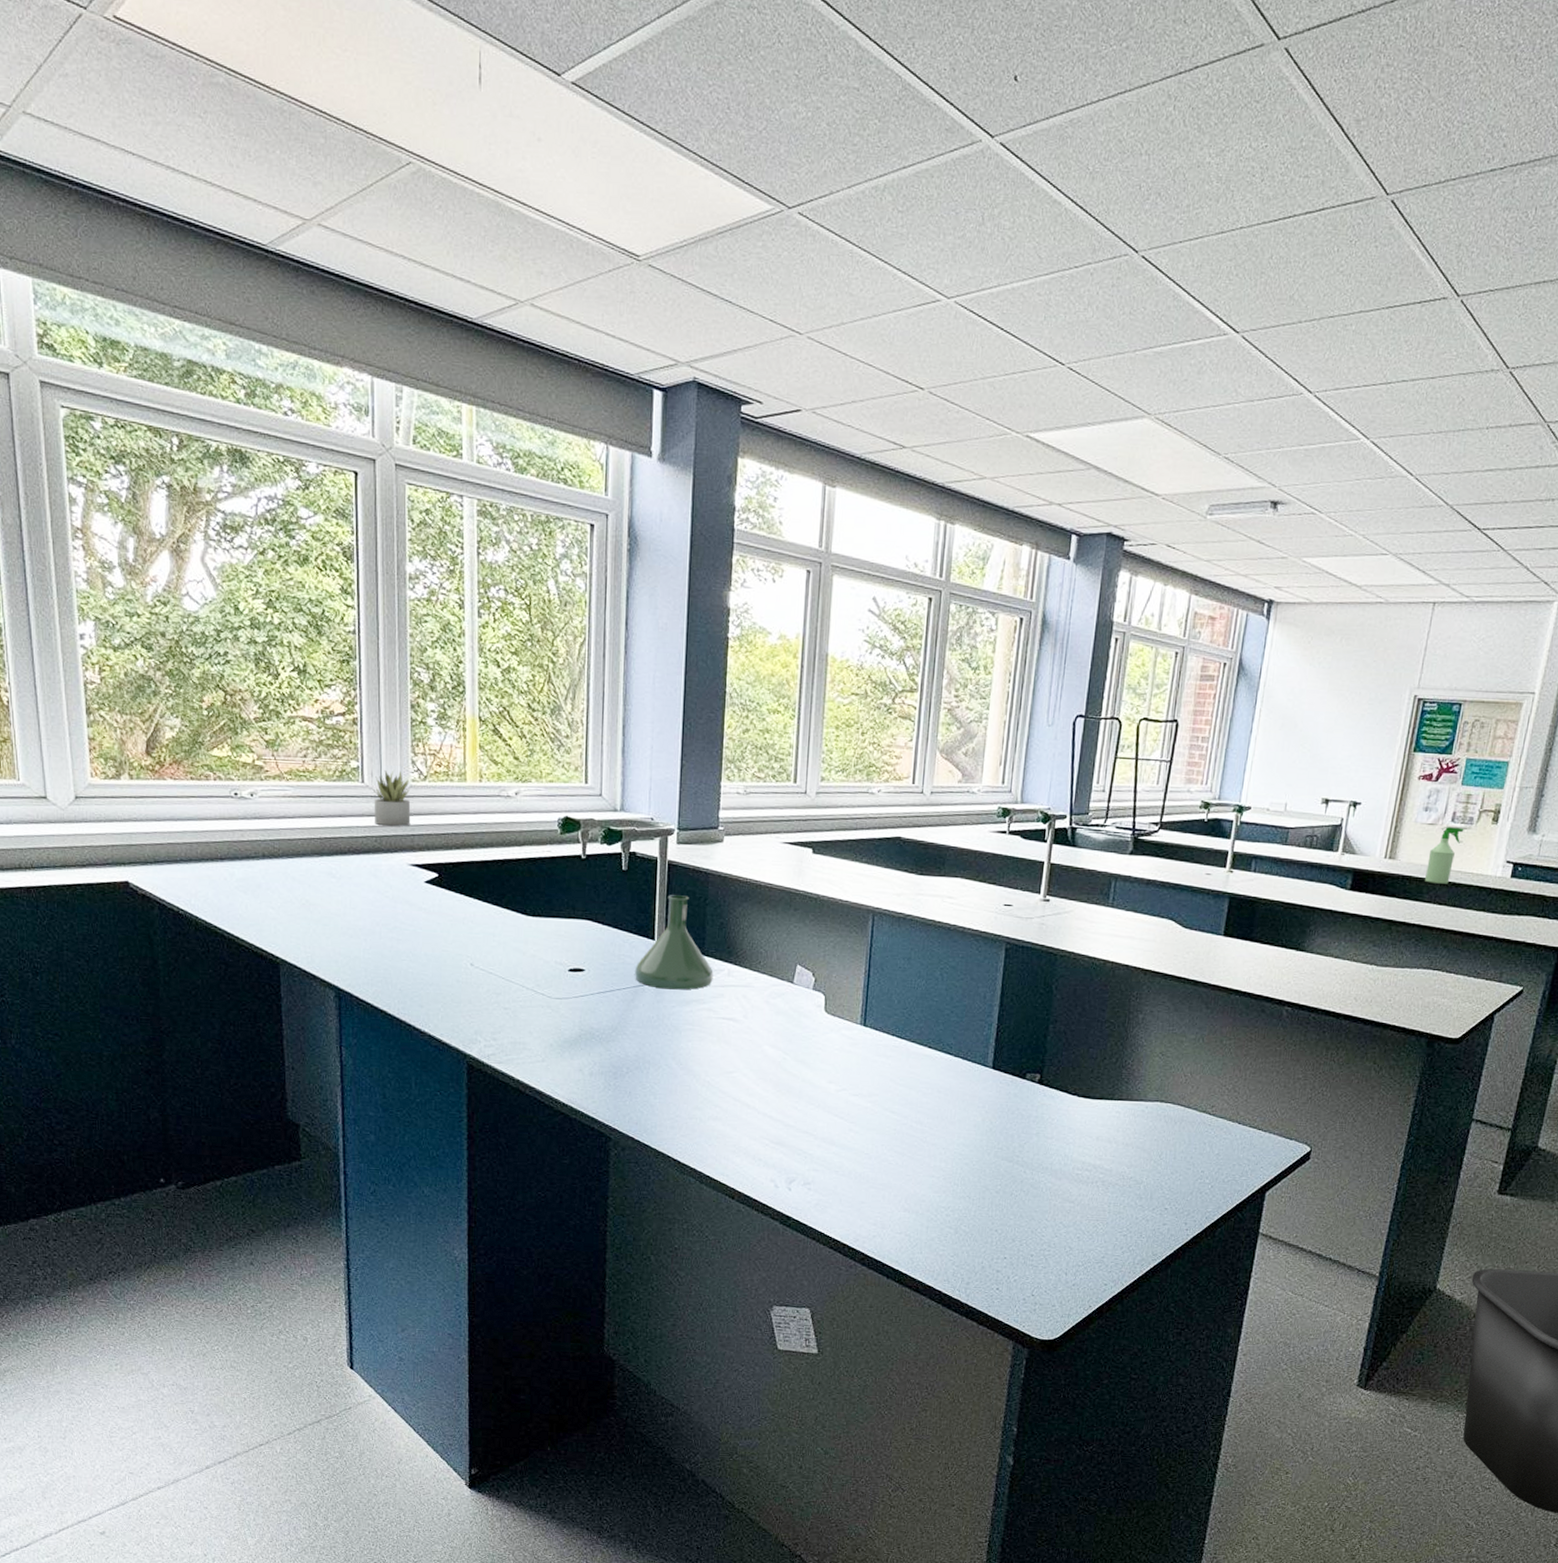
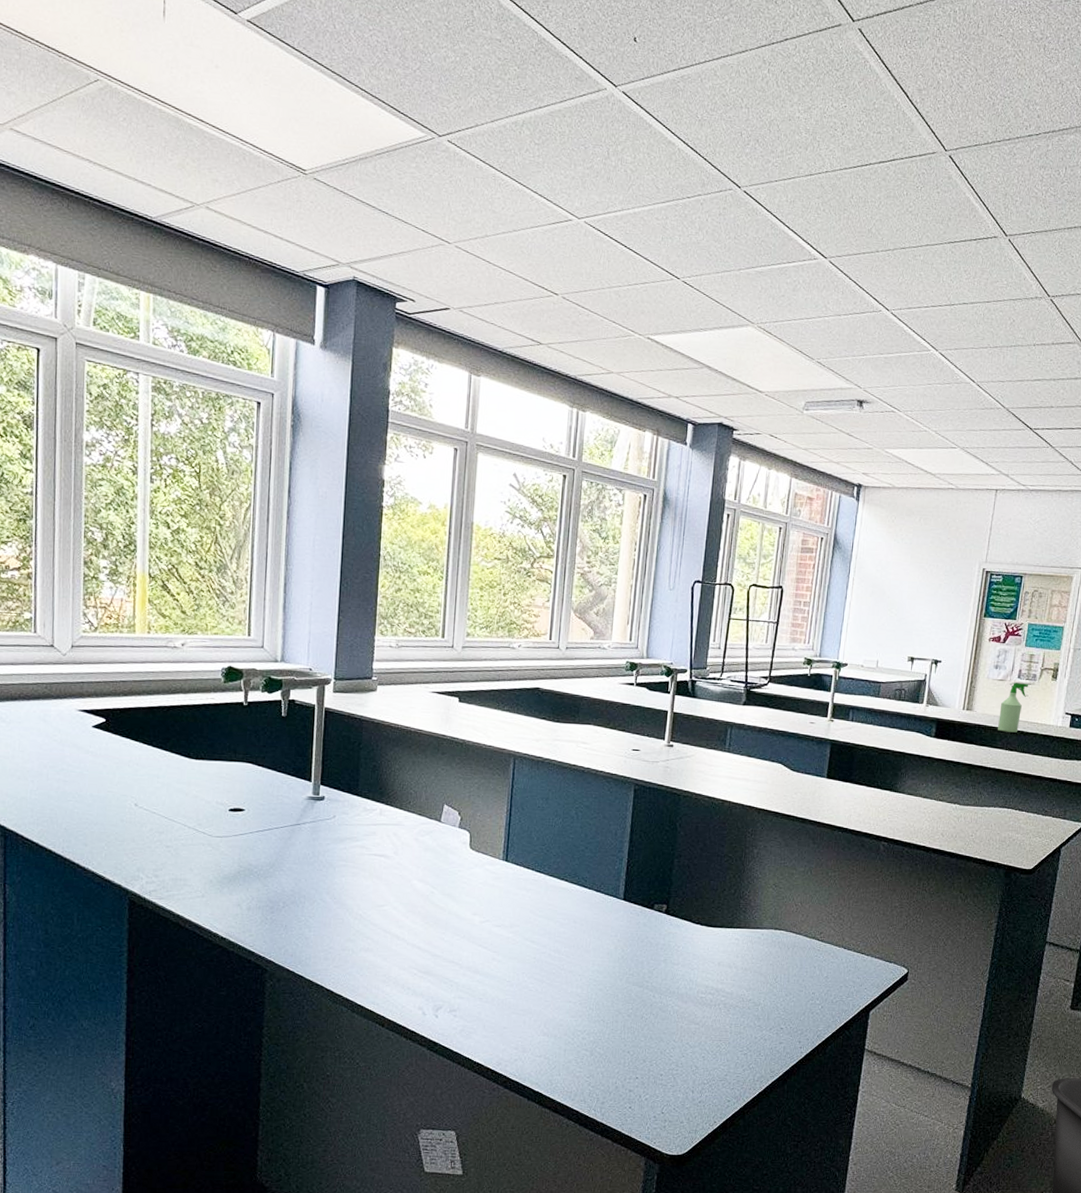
succulent plant: present [372,770,411,826] -> none [44,622,81,674]
flask: present [635,895,714,990] -> none [292,739,366,828]

